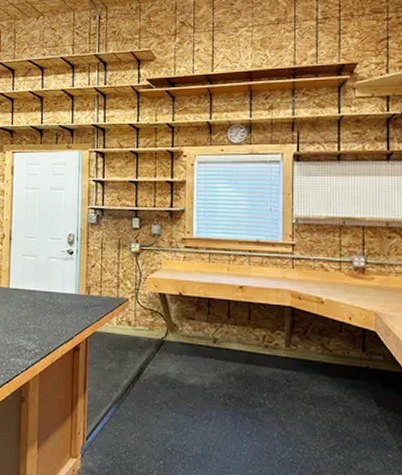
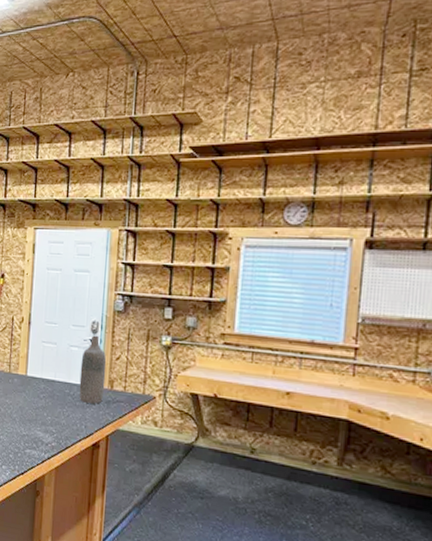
bottle: none [58,246,83,310] -> present [79,335,107,404]

